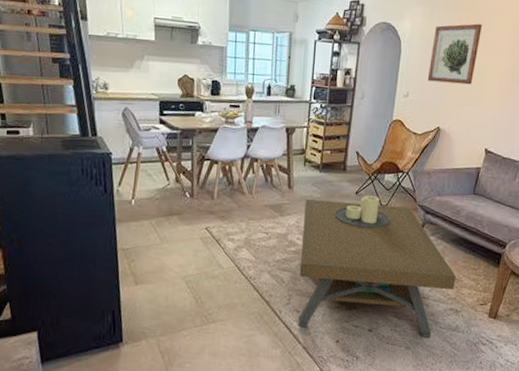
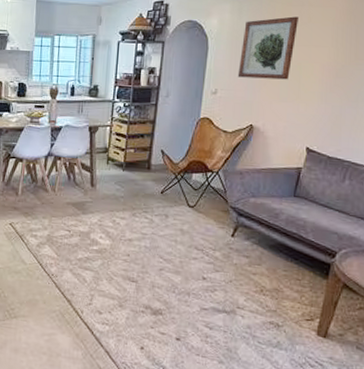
coffee table: present [298,195,456,338] -> none [100,195,275,354]

